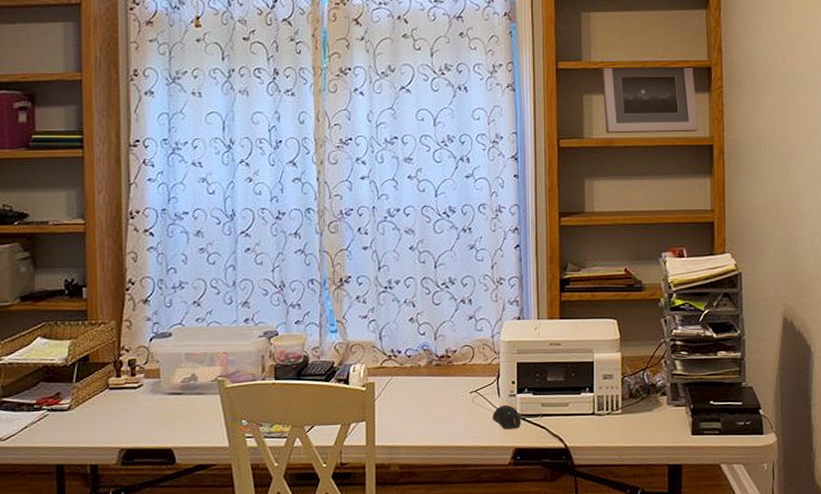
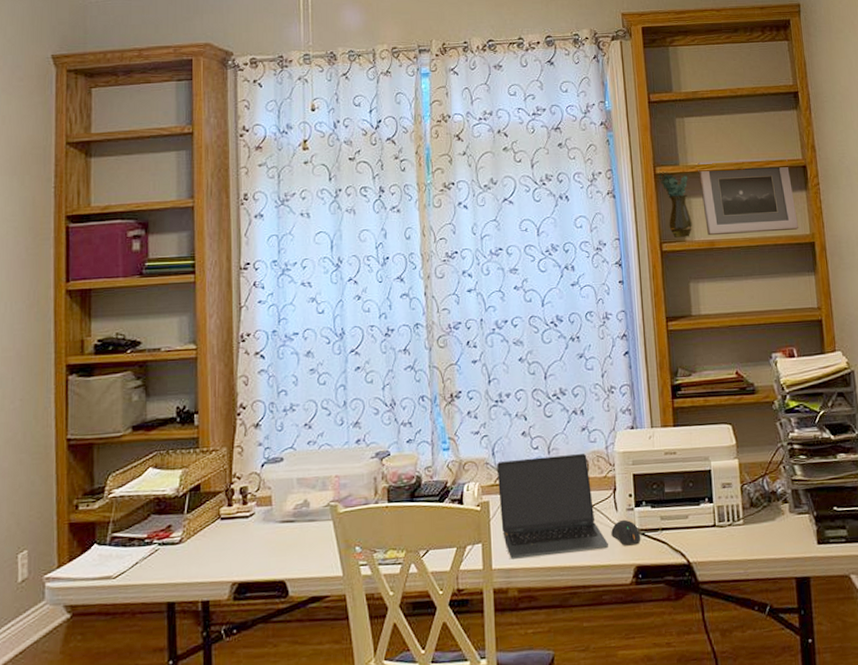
laptop: none [383,341,490,438] -> present [496,454,609,559]
vase: none [561,67,592,134] -> present [659,171,693,238]

